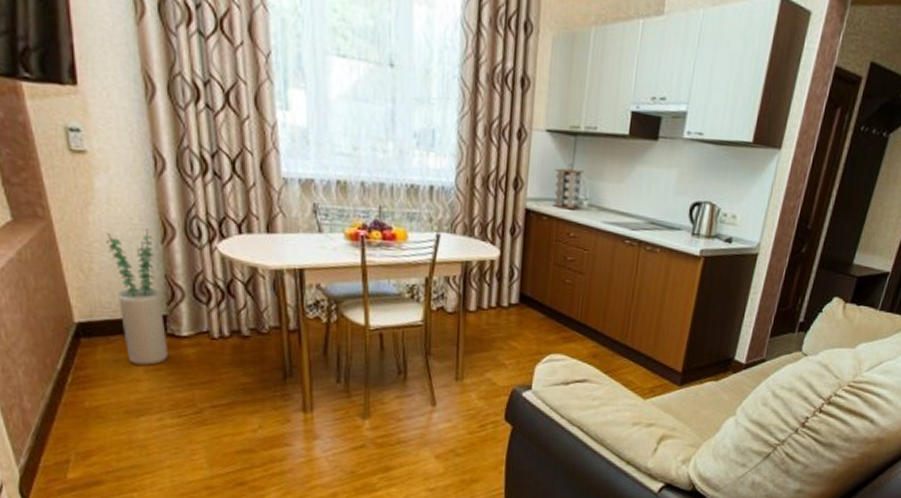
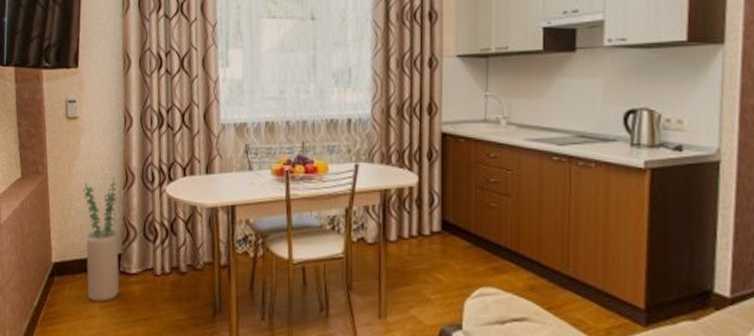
spice rack: present [553,162,585,210] -> none [468,83,500,130]

